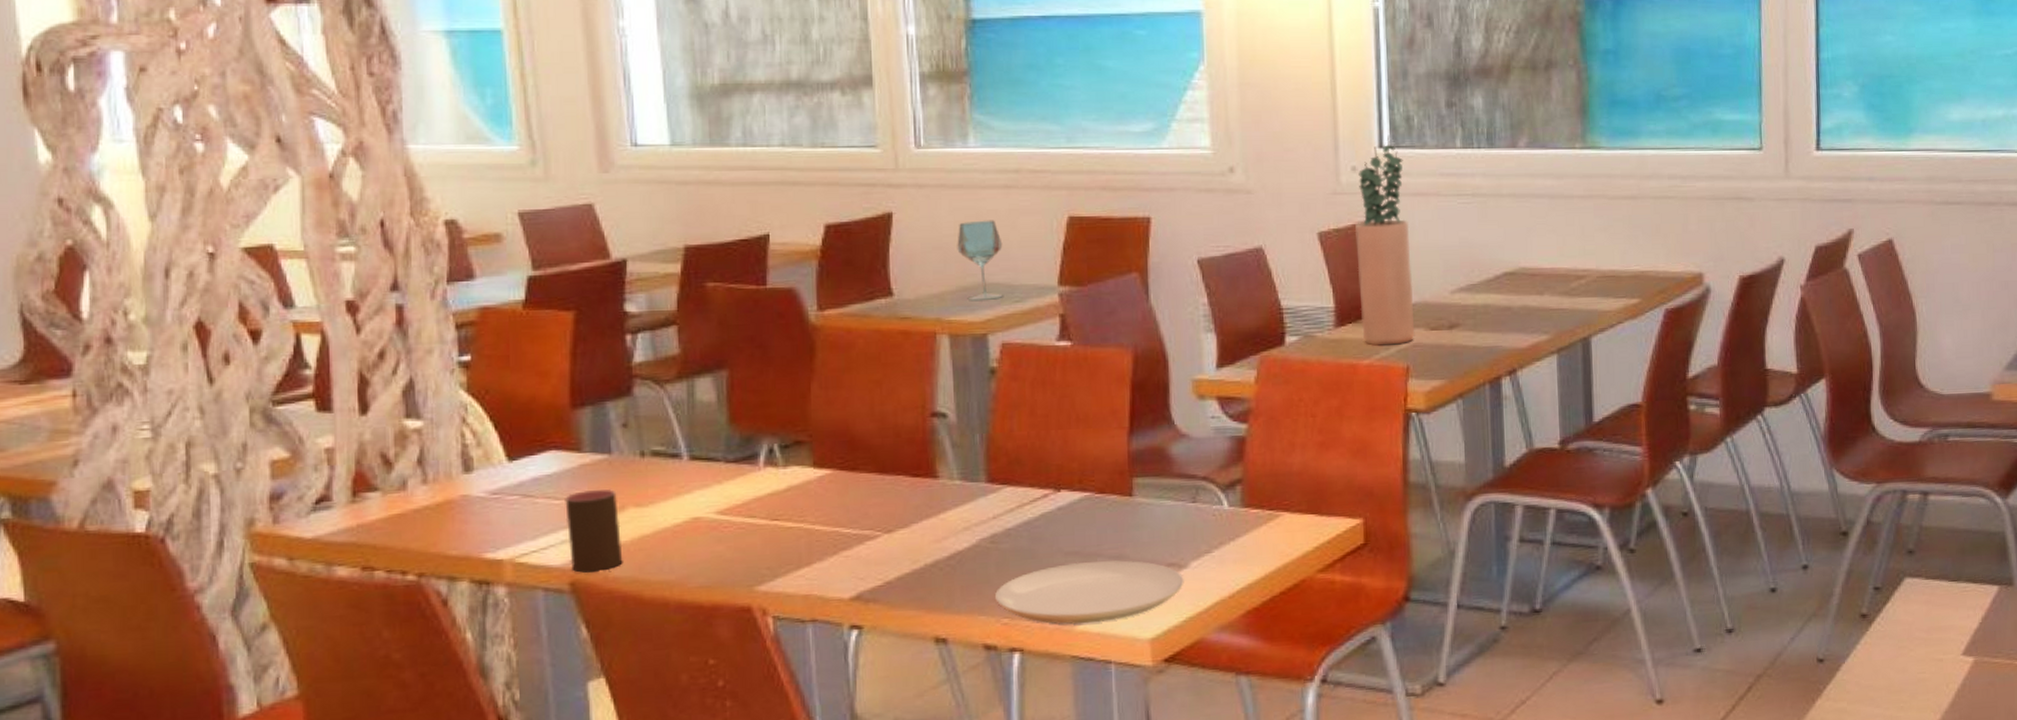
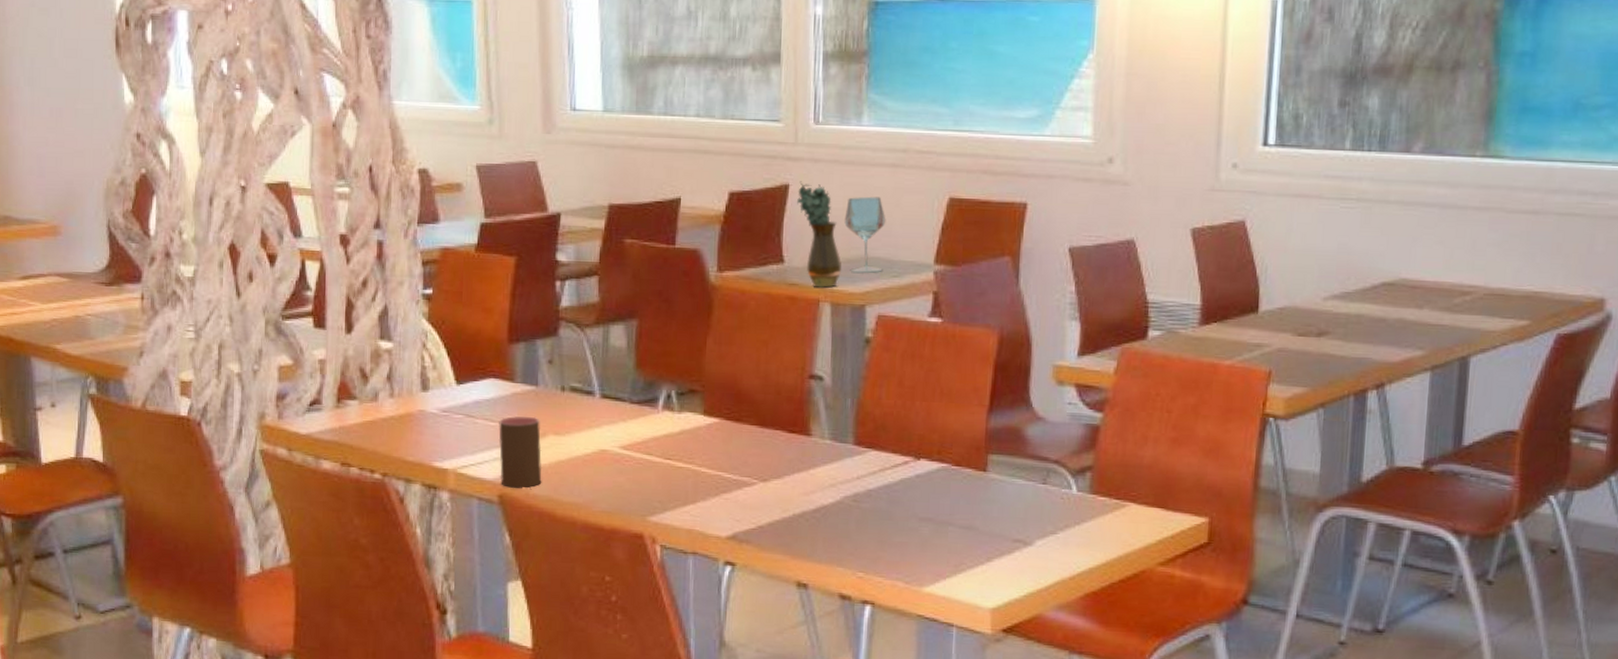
vase: none [902,208,959,319] -> present [796,181,842,288]
plate: present [995,560,1184,624] -> none [853,529,1028,587]
vase: present [1354,135,1415,346] -> none [1227,132,1287,348]

